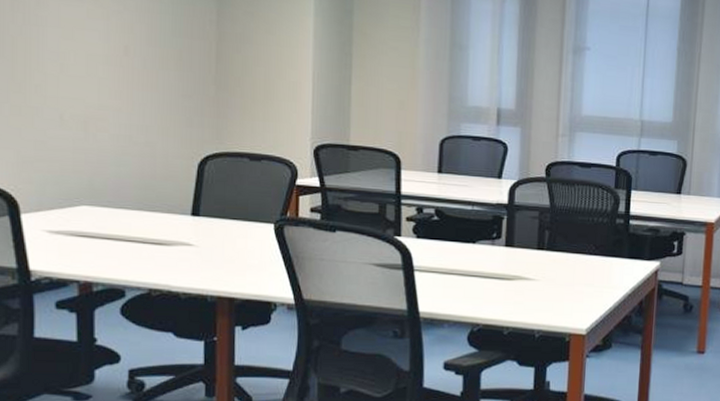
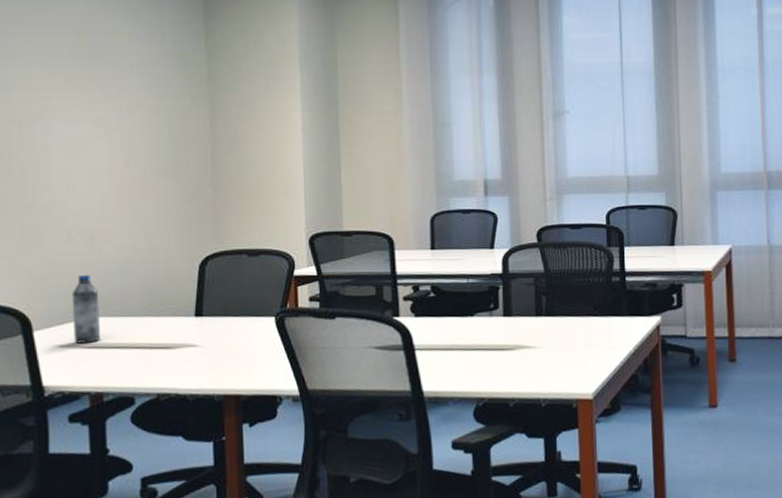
water bottle: none [62,162,93,231] -> present [72,275,101,344]

